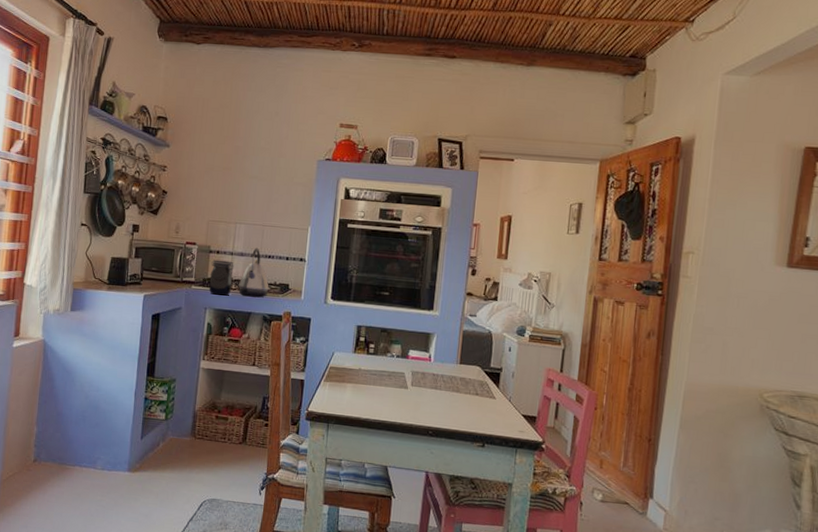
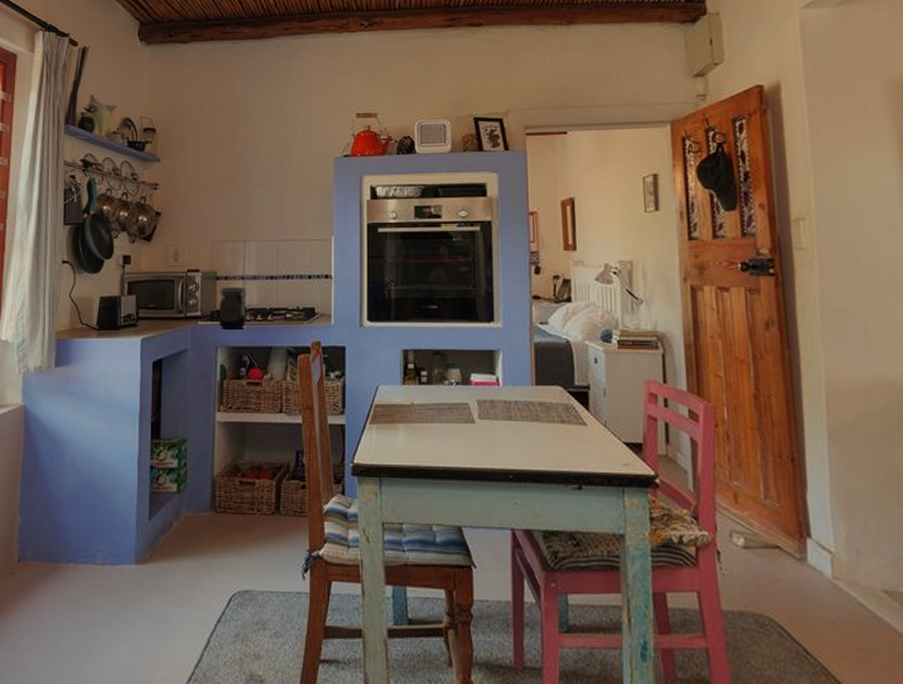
kettle: present [238,247,269,298] -> none [253,267,291,328]

